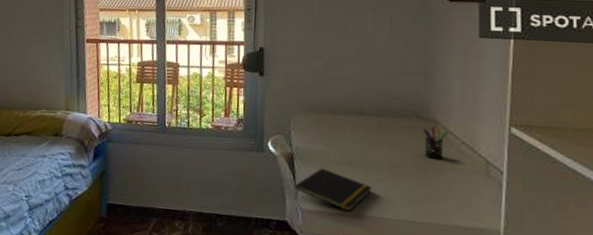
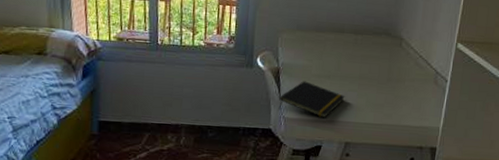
pen holder: present [423,126,449,159] -> none [389,43,410,71]

